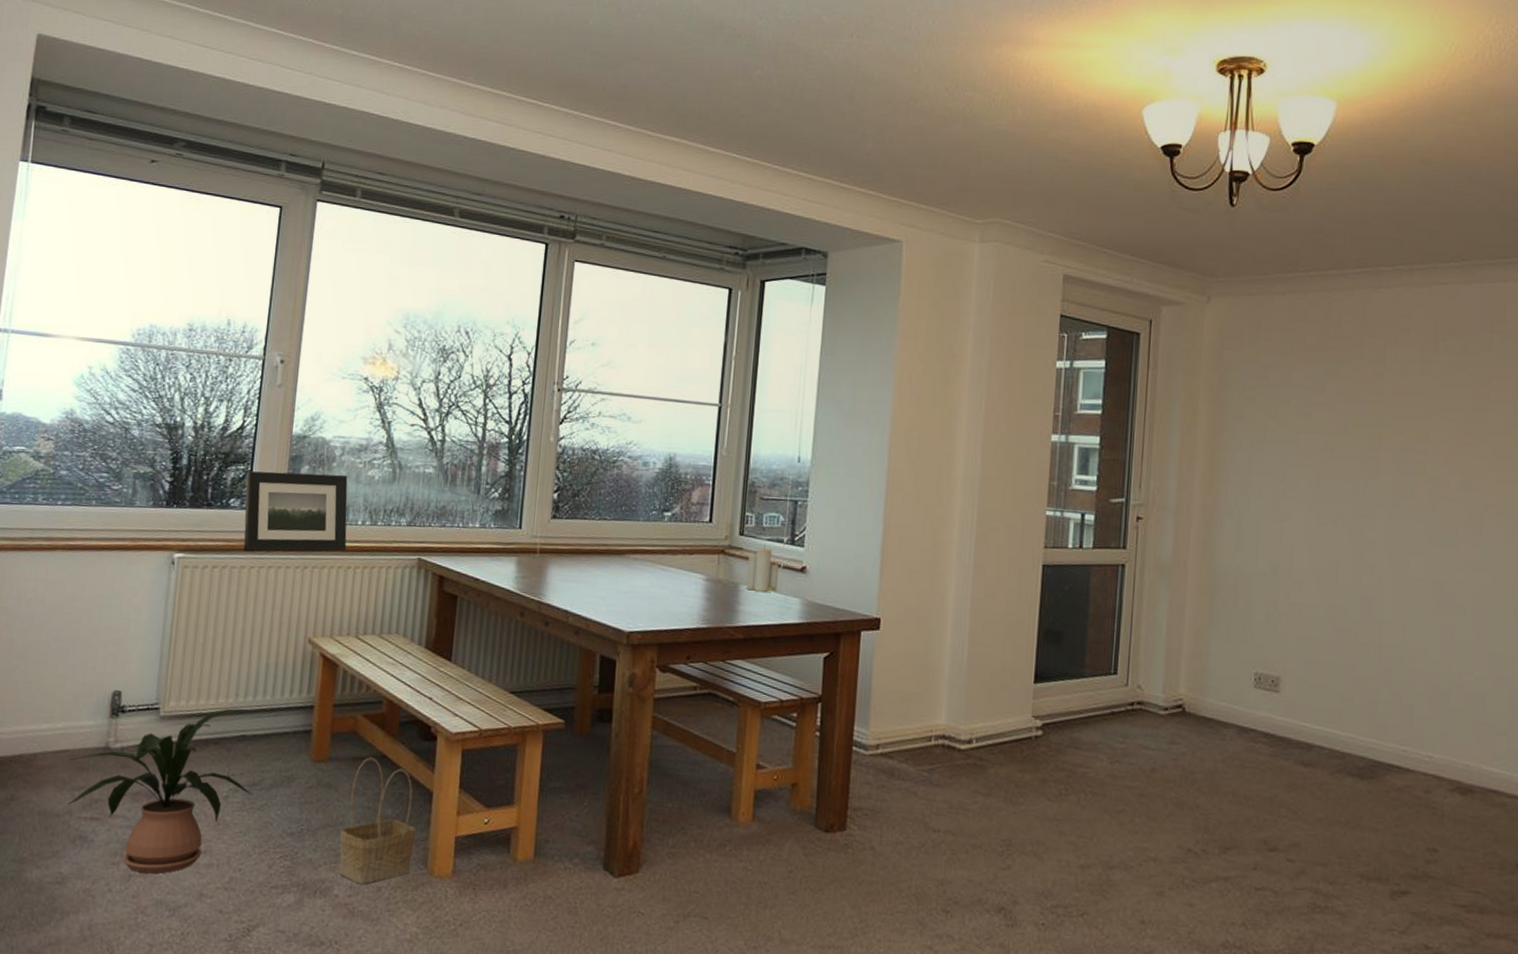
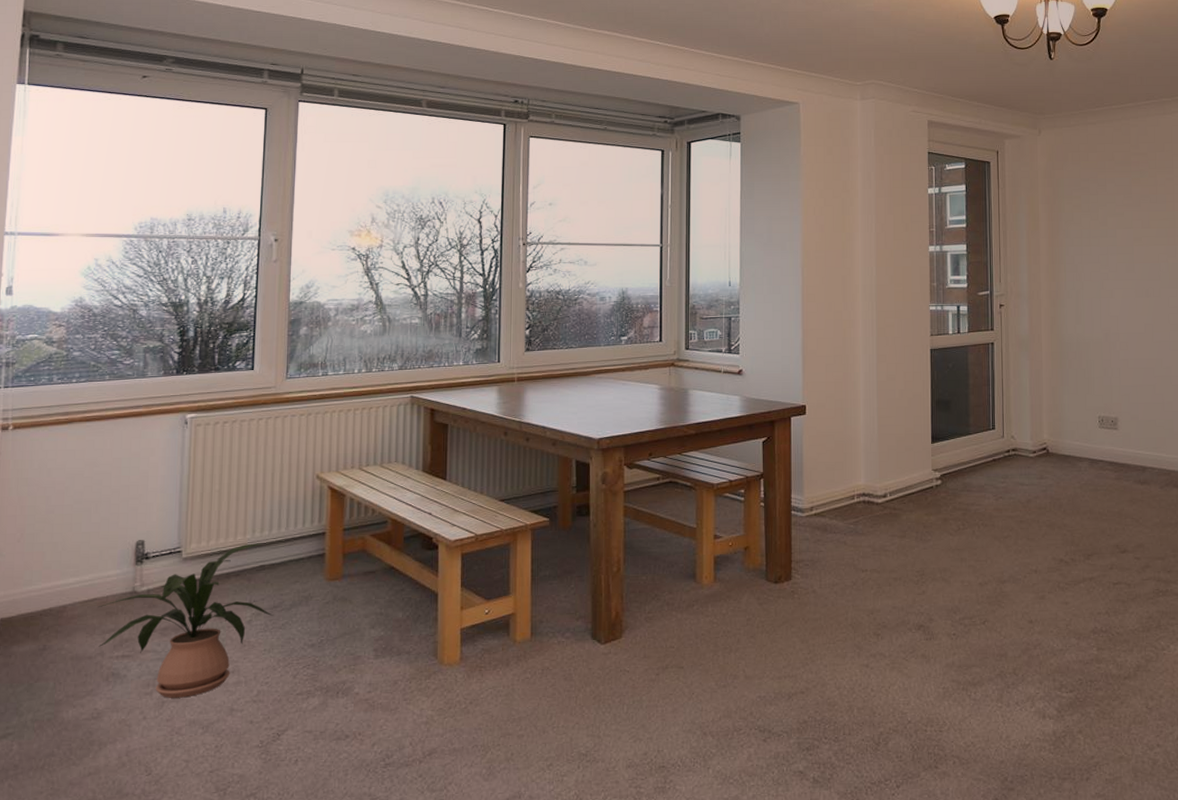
picture frame: present [243,471,348,552] -> none [250,332,346,406]
basket: present [339,757,417,885] -> none [356,570,426,681]
candle: present [746,544,779,593] -> none [694,355,721,394]

